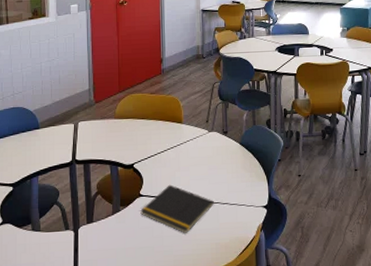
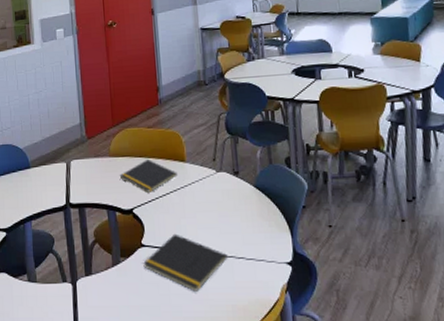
notepad: none [123,121,175,150] -> present [119,160,177,193]

